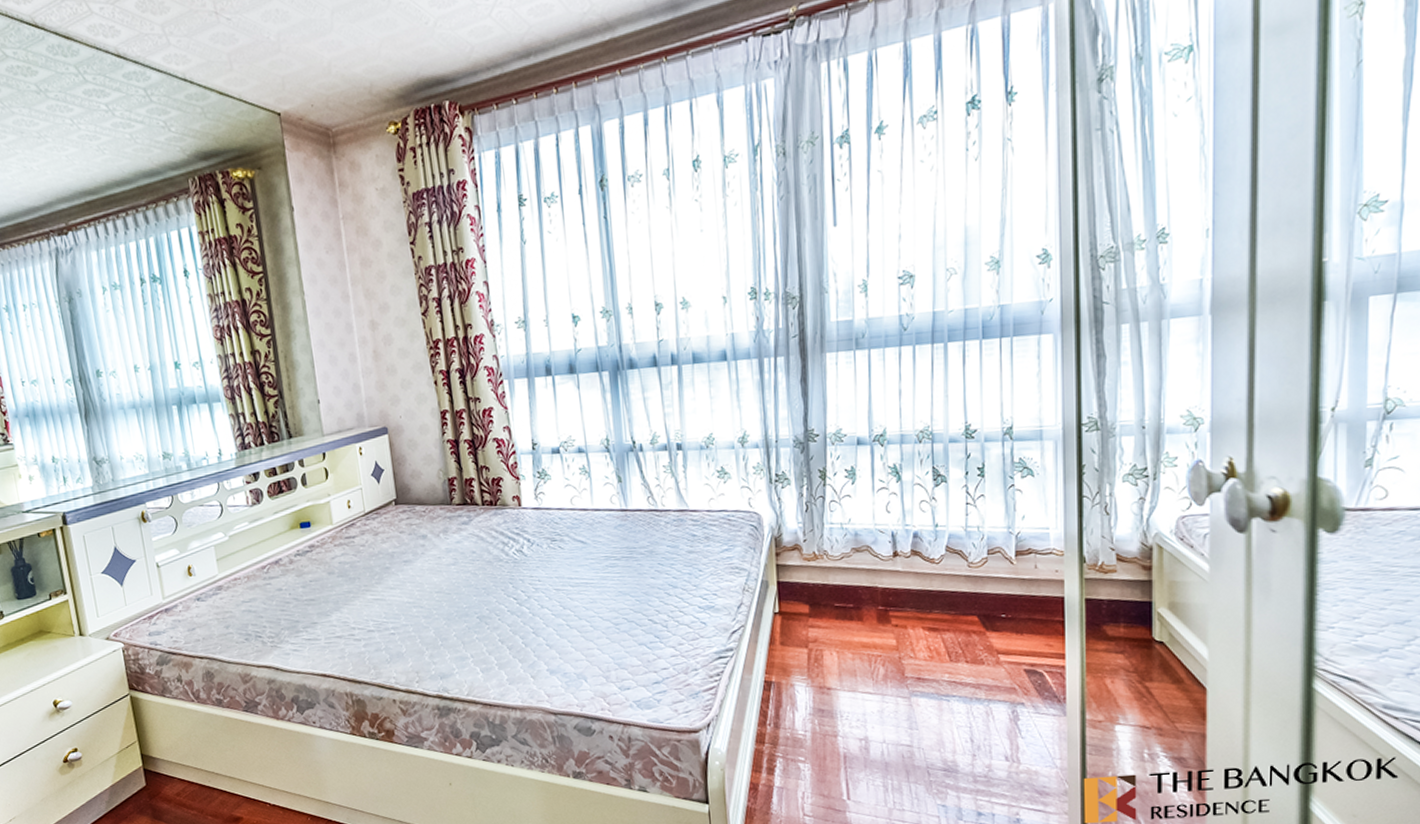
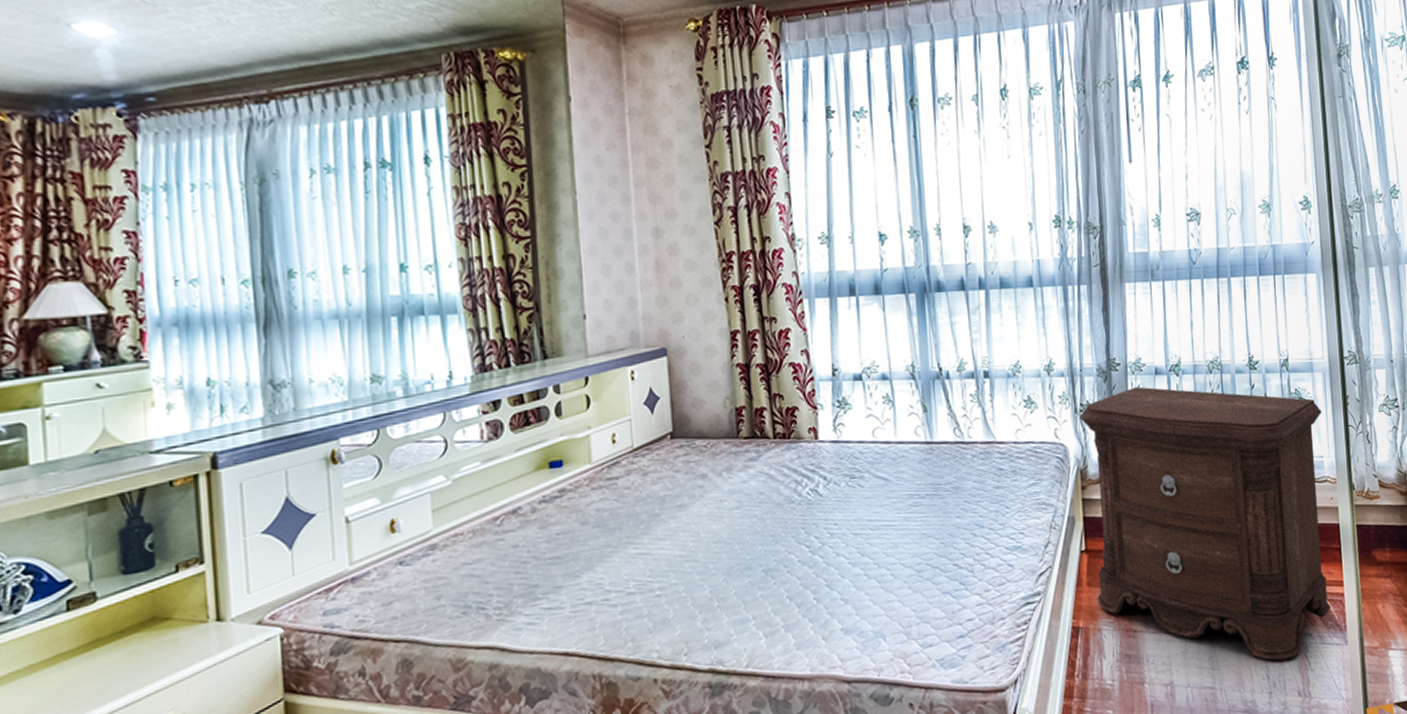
nightstand: none [776,457,1050,727] -> present [1080,386,1332,661]

